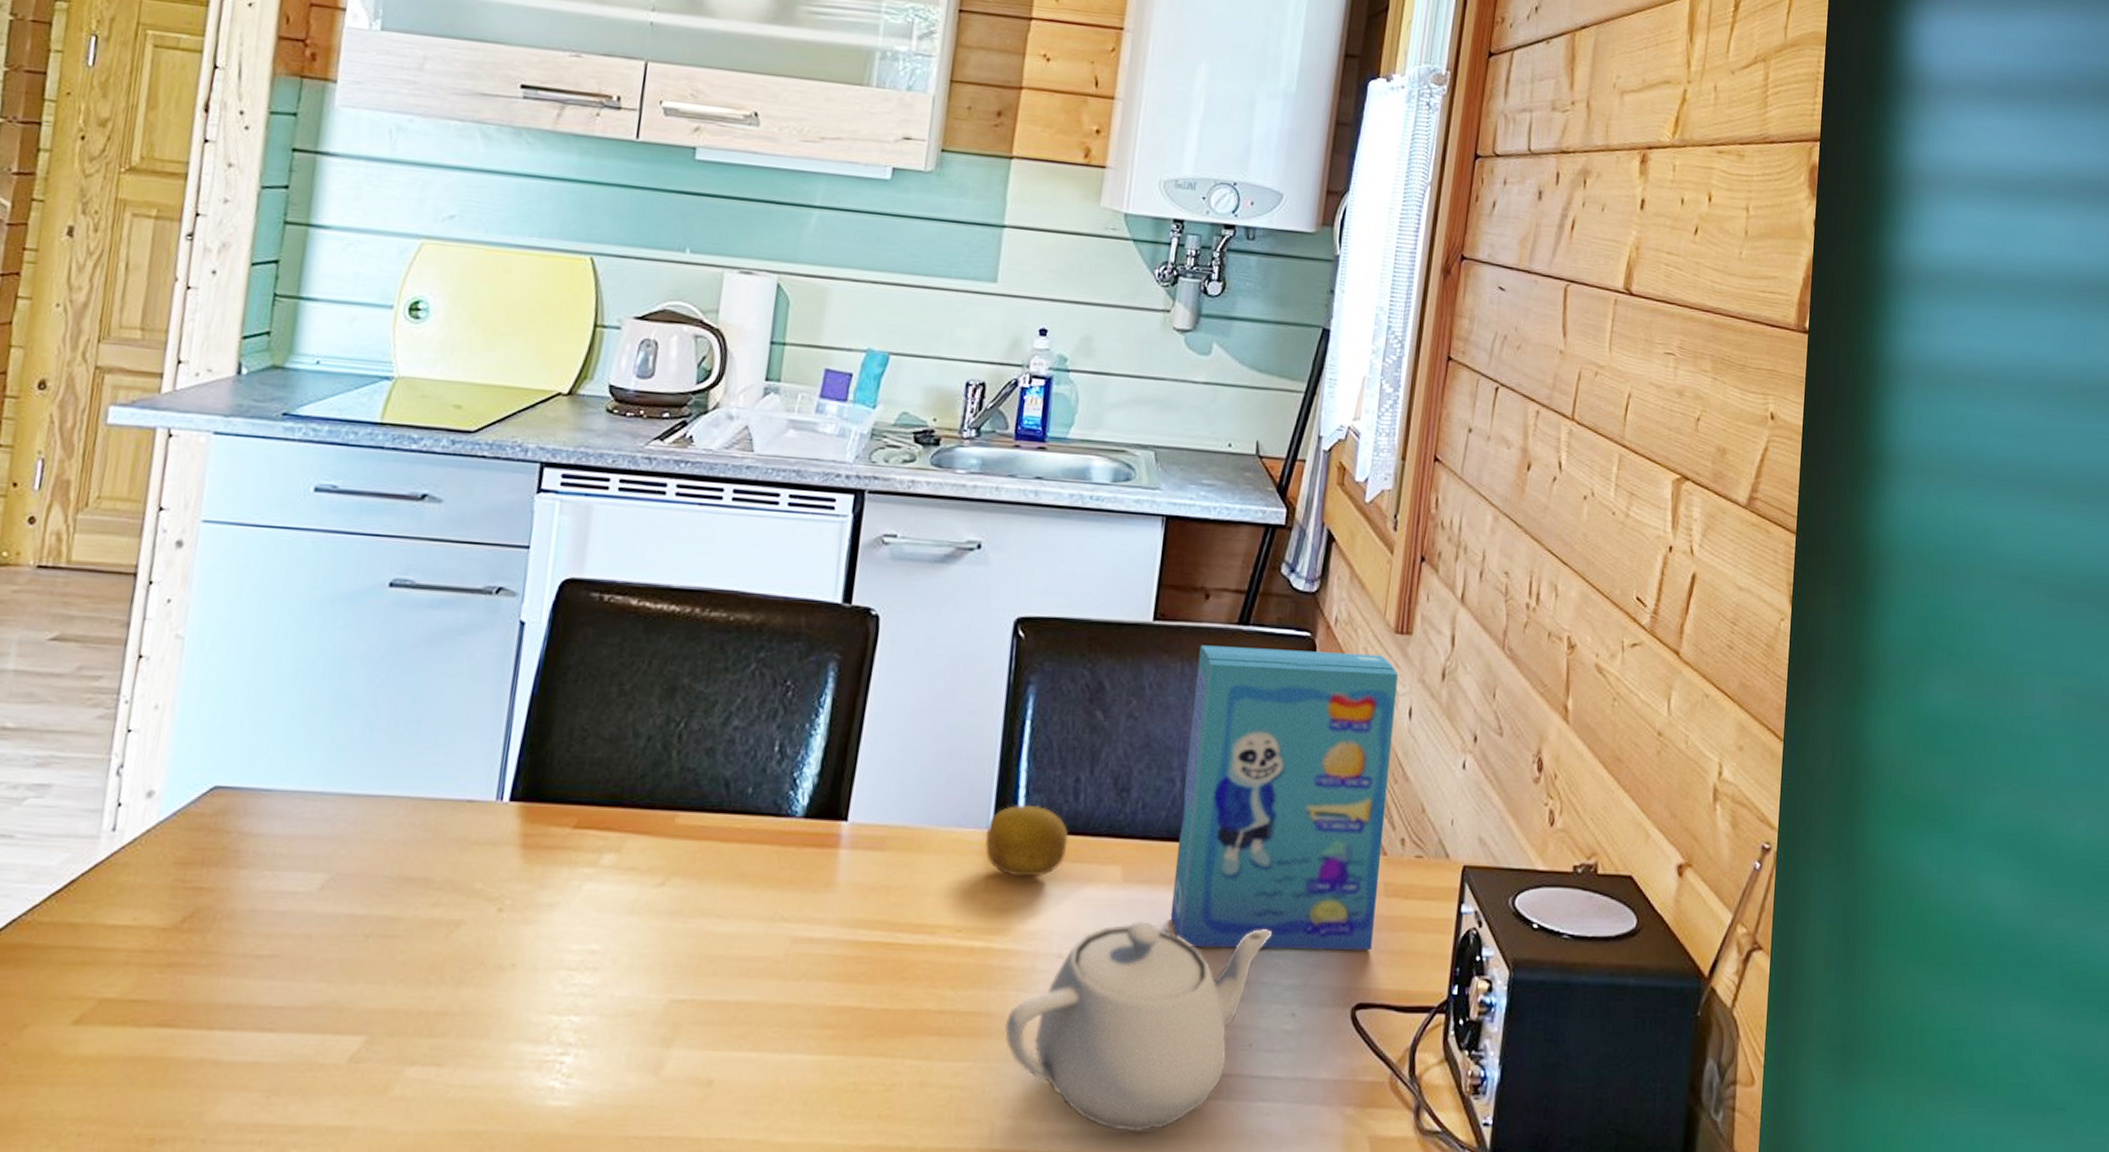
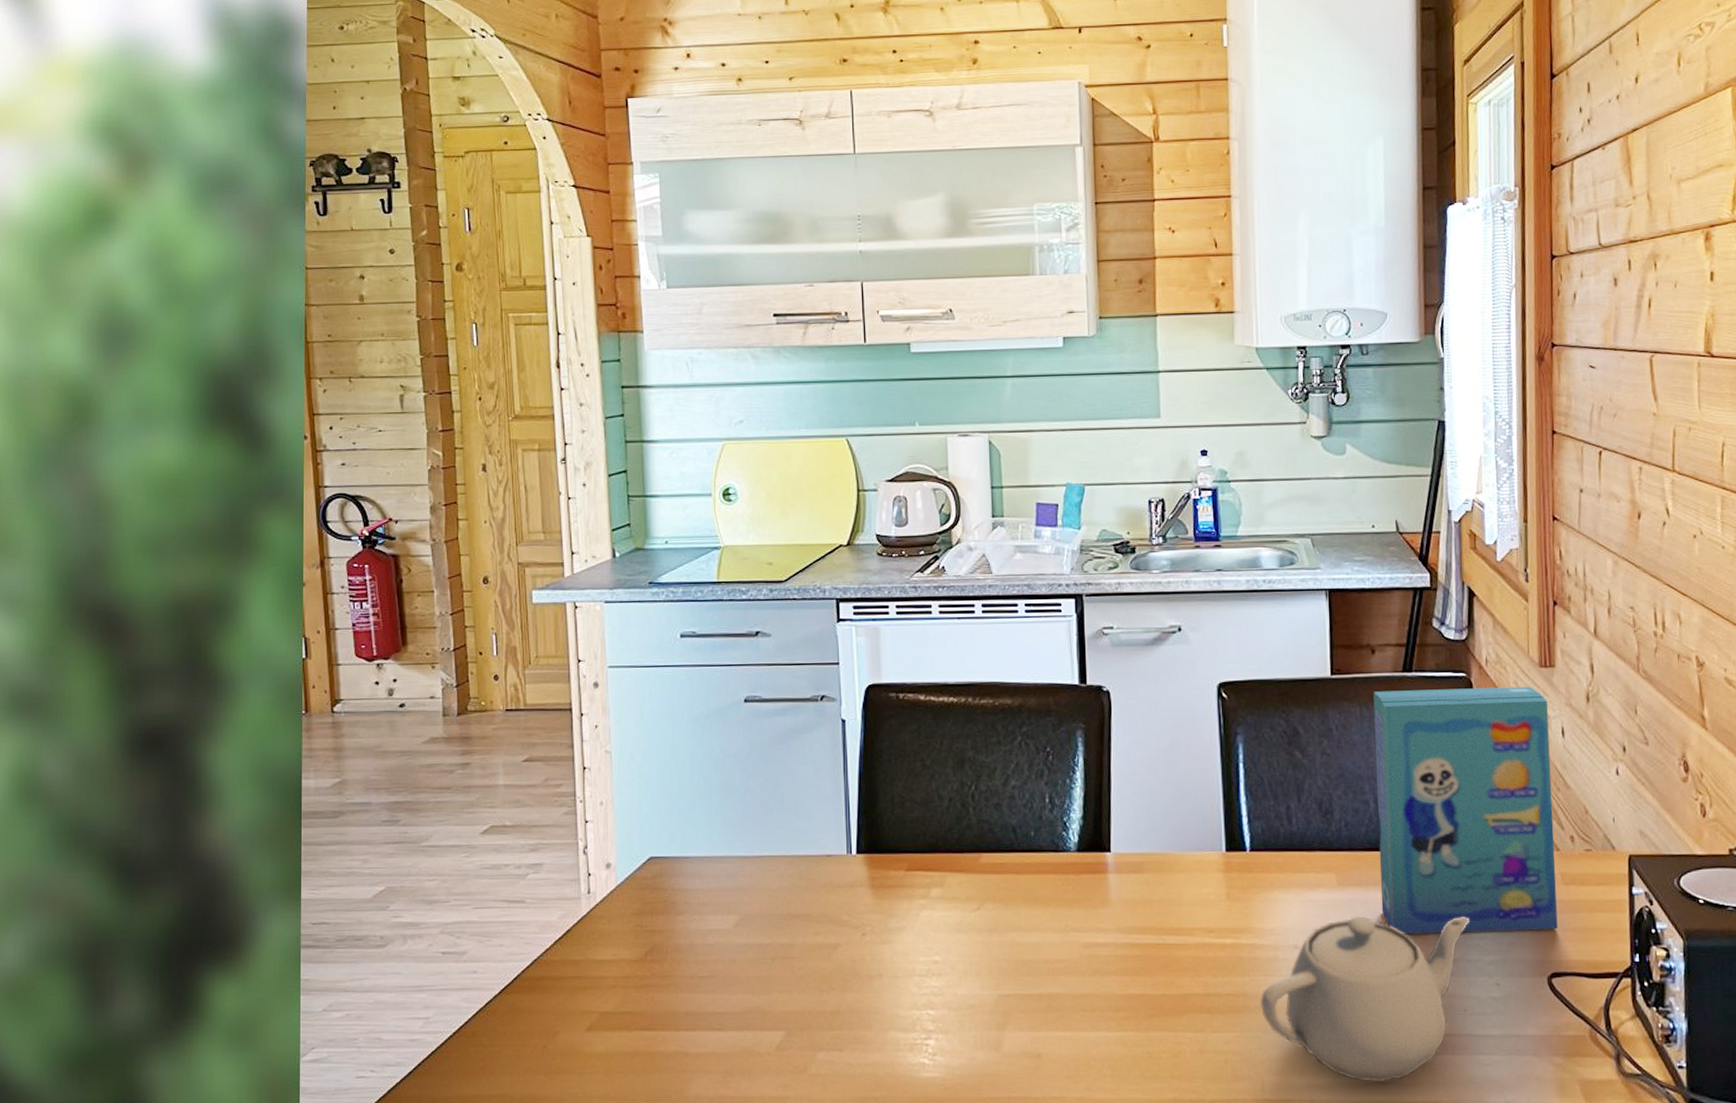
fruit: present [985,804,1069,878] -> none [1222,830,1289,887]

